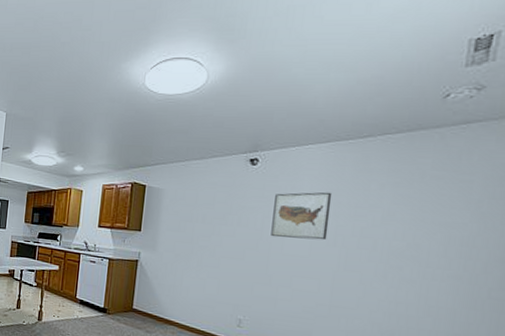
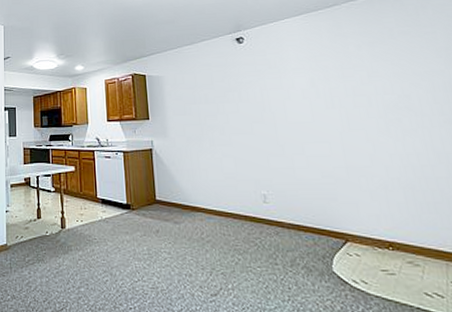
wall art: present [271,192,333,241] -> none [267,58,325,108]

